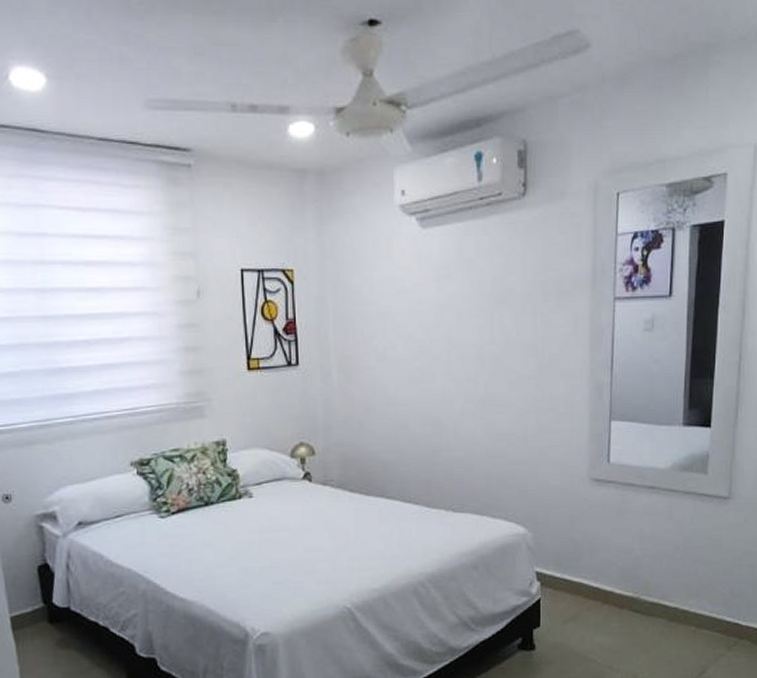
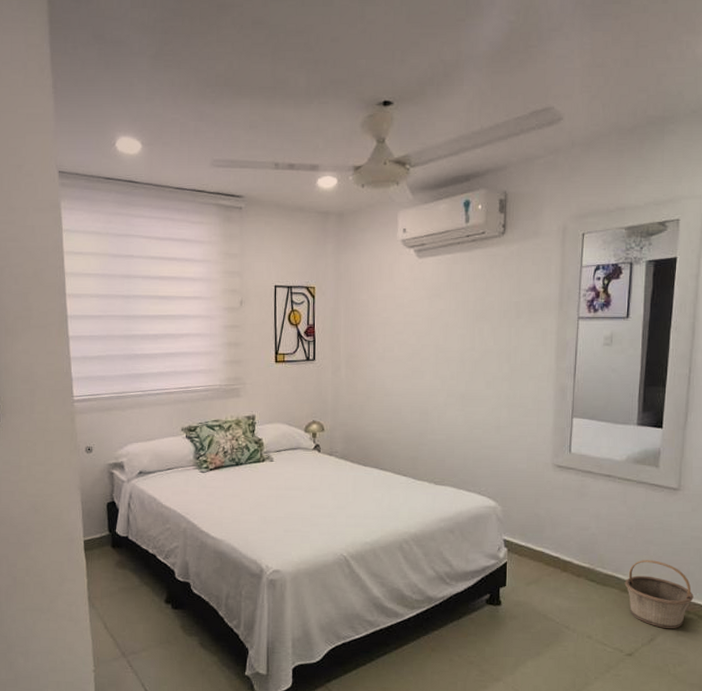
basket: none [672,582,746,658] -> present [624,560,694,628]

